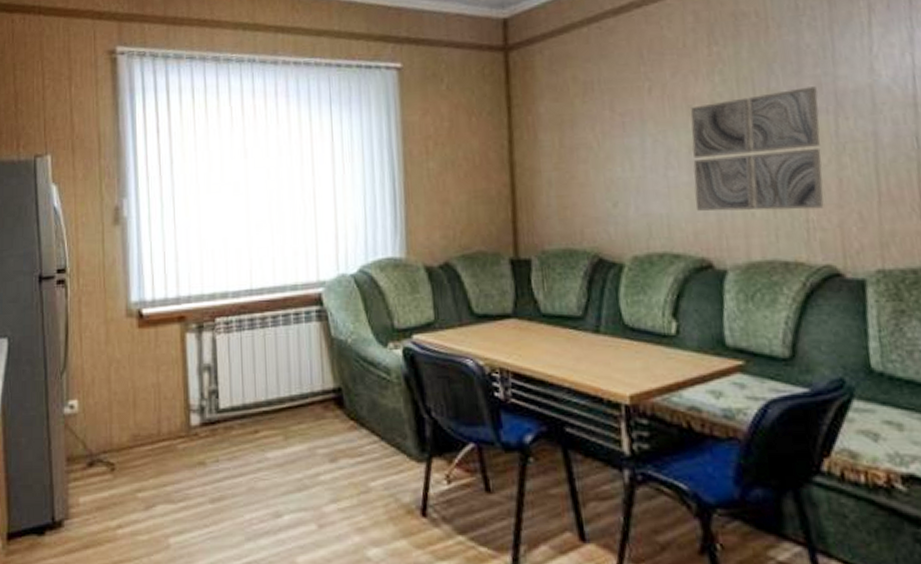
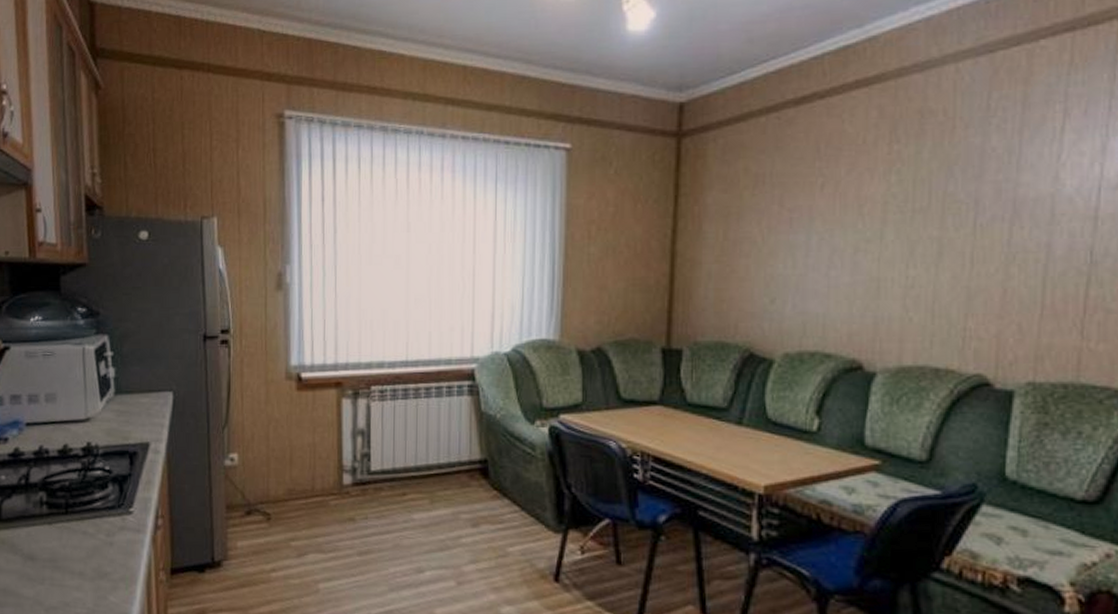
wall art: present [690,86,824,212] -> none [853,193,995,318]

